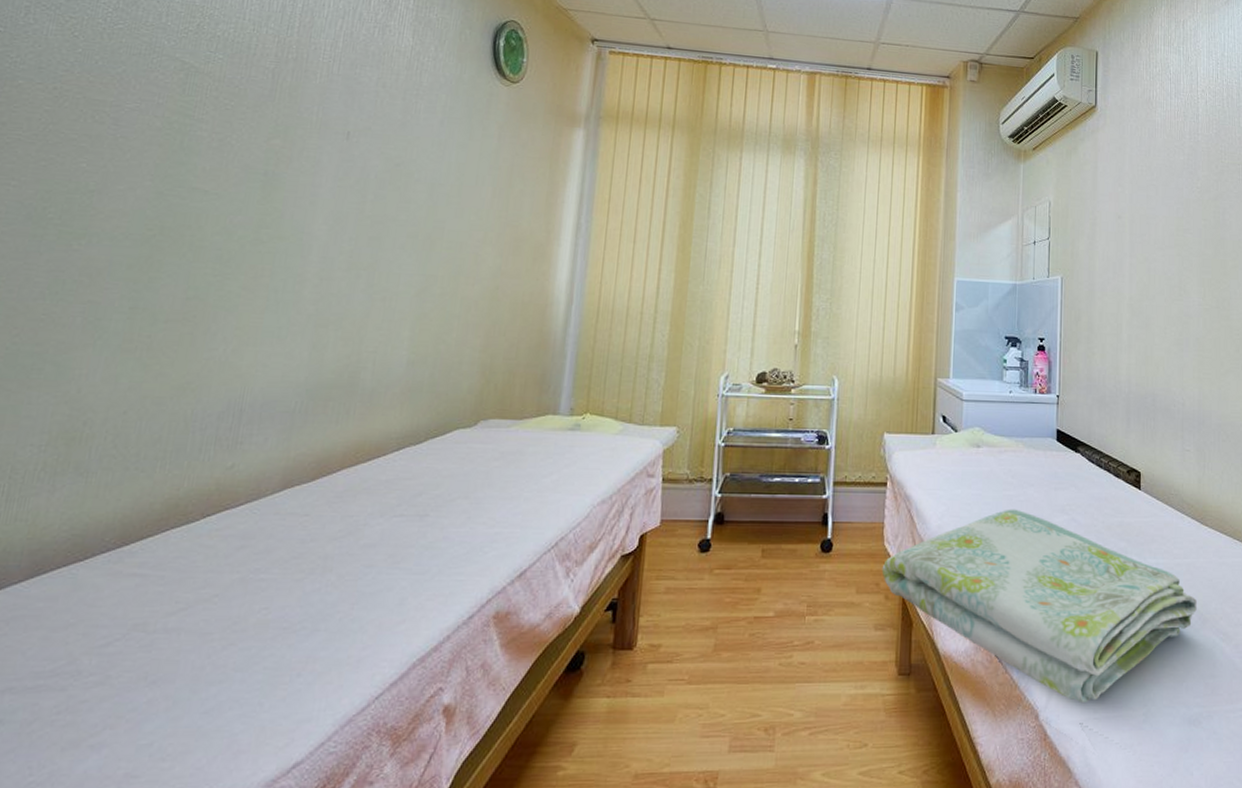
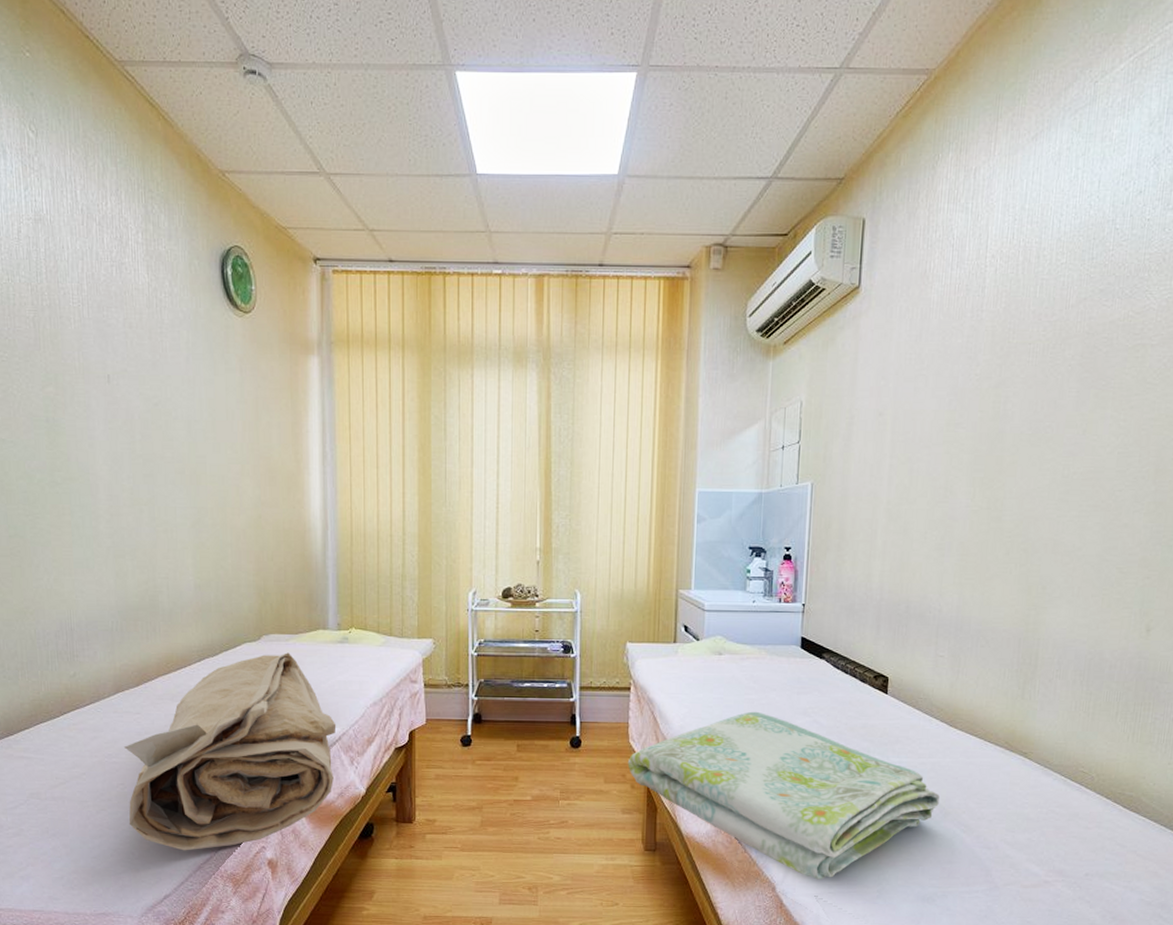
towel: none [264,441,555,698] -> present [123,652,337,851]

